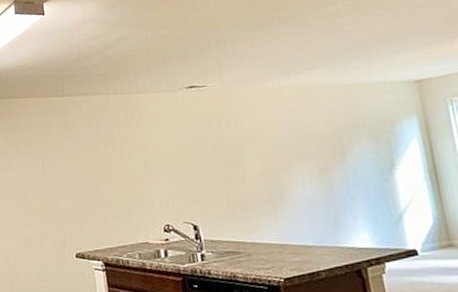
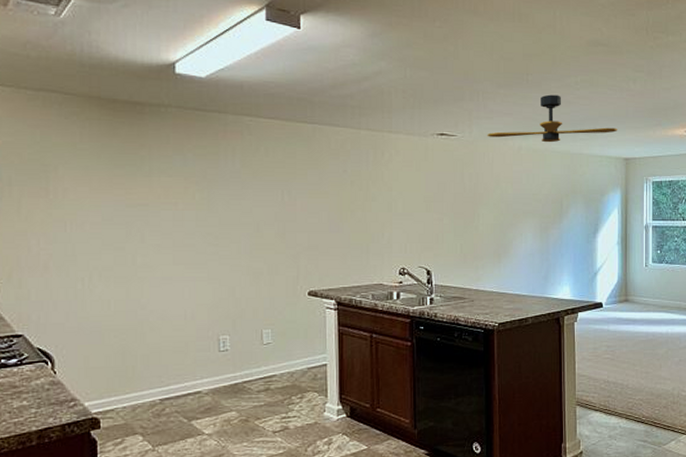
ceiling fan: none [240,26,401,82] -> present [487,94,618,143]

